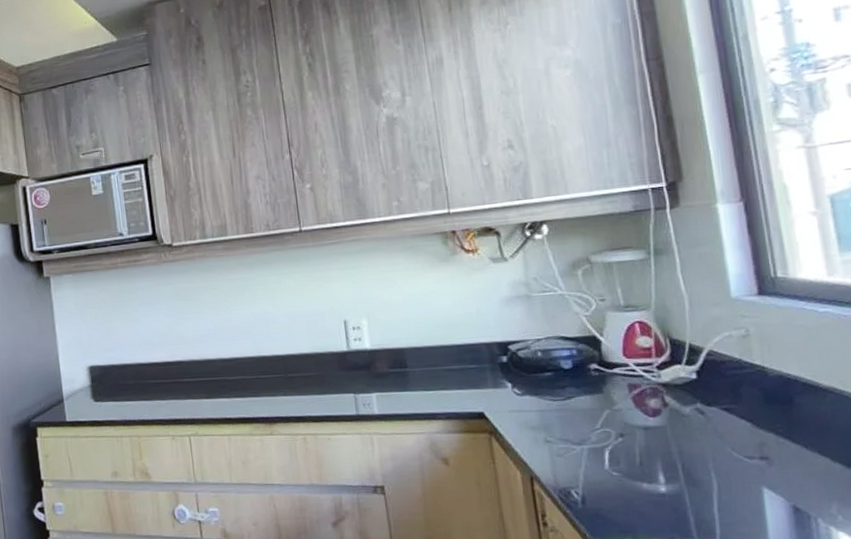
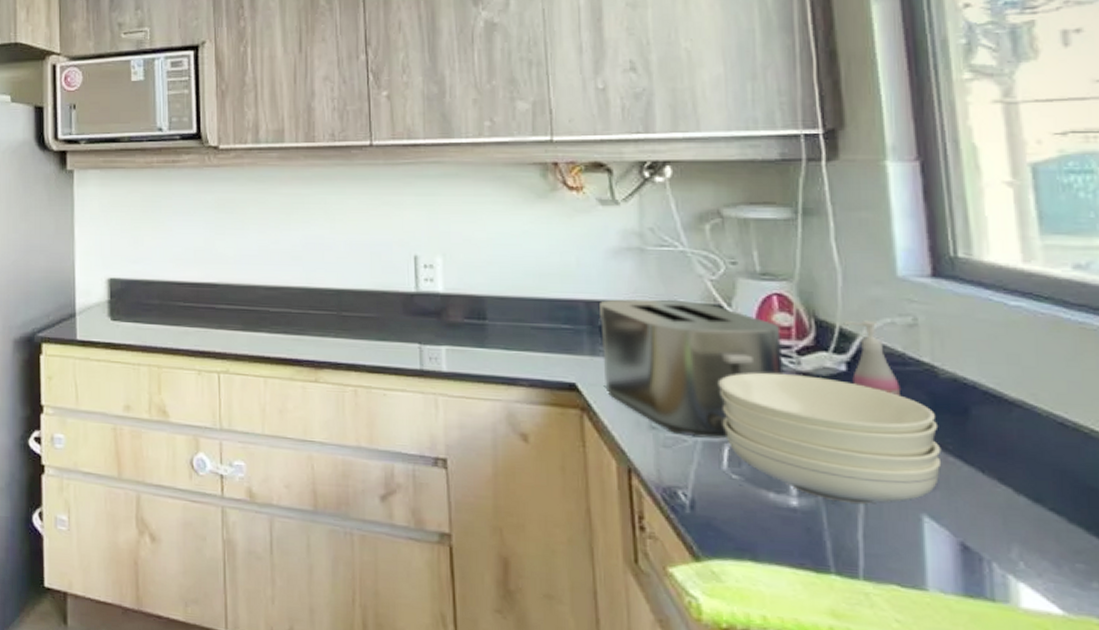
toaster: none [498,334,648,444] -> present [600,298,784,437]
bowl: none [596,385,775,484] -> present [718,372,942,504]
soap dispenser: none [693,335,740,394] -> present [845,320,902,396]

